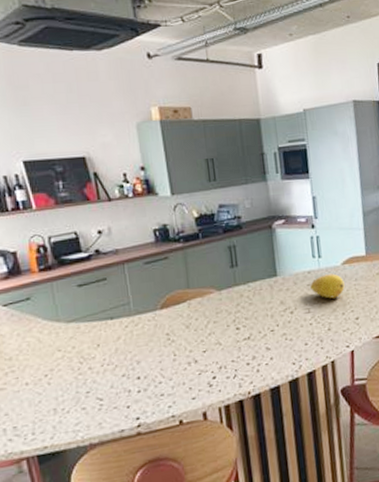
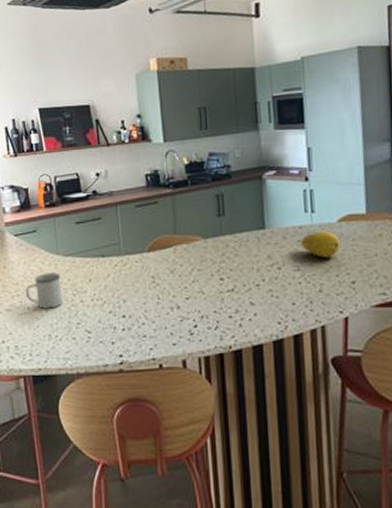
mug: none [21,341,68,383] -> present [25,273,63,309]

